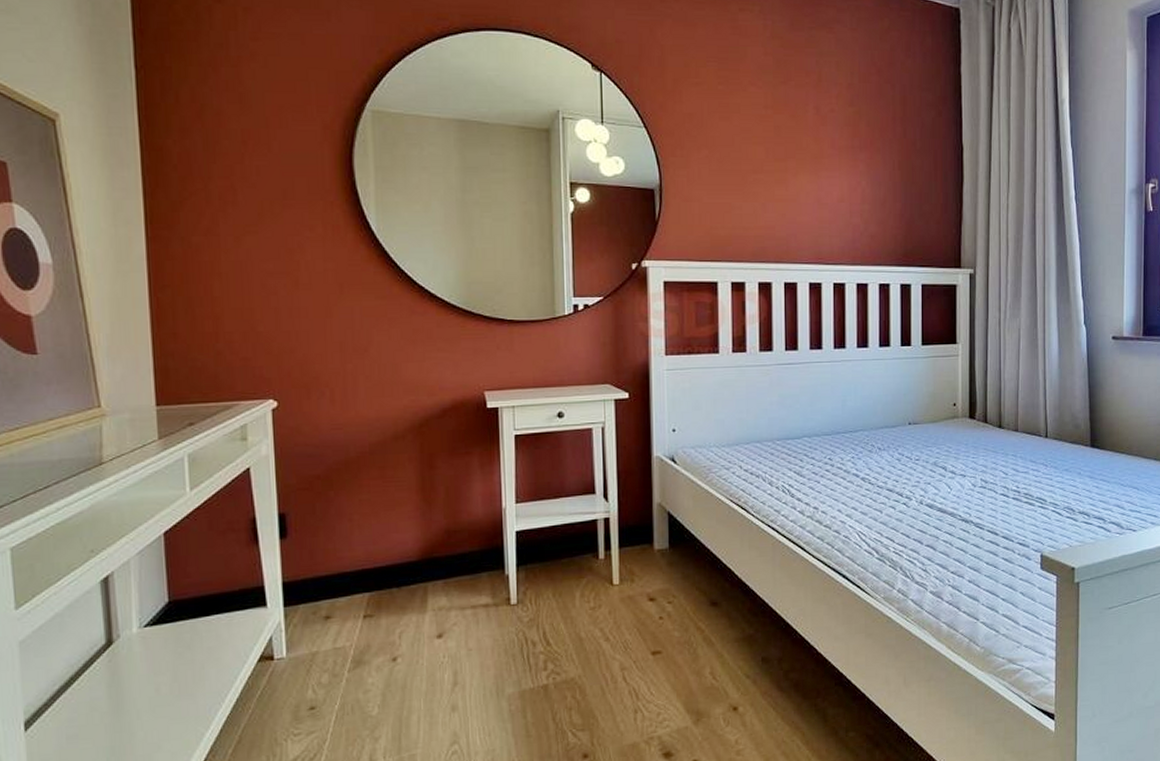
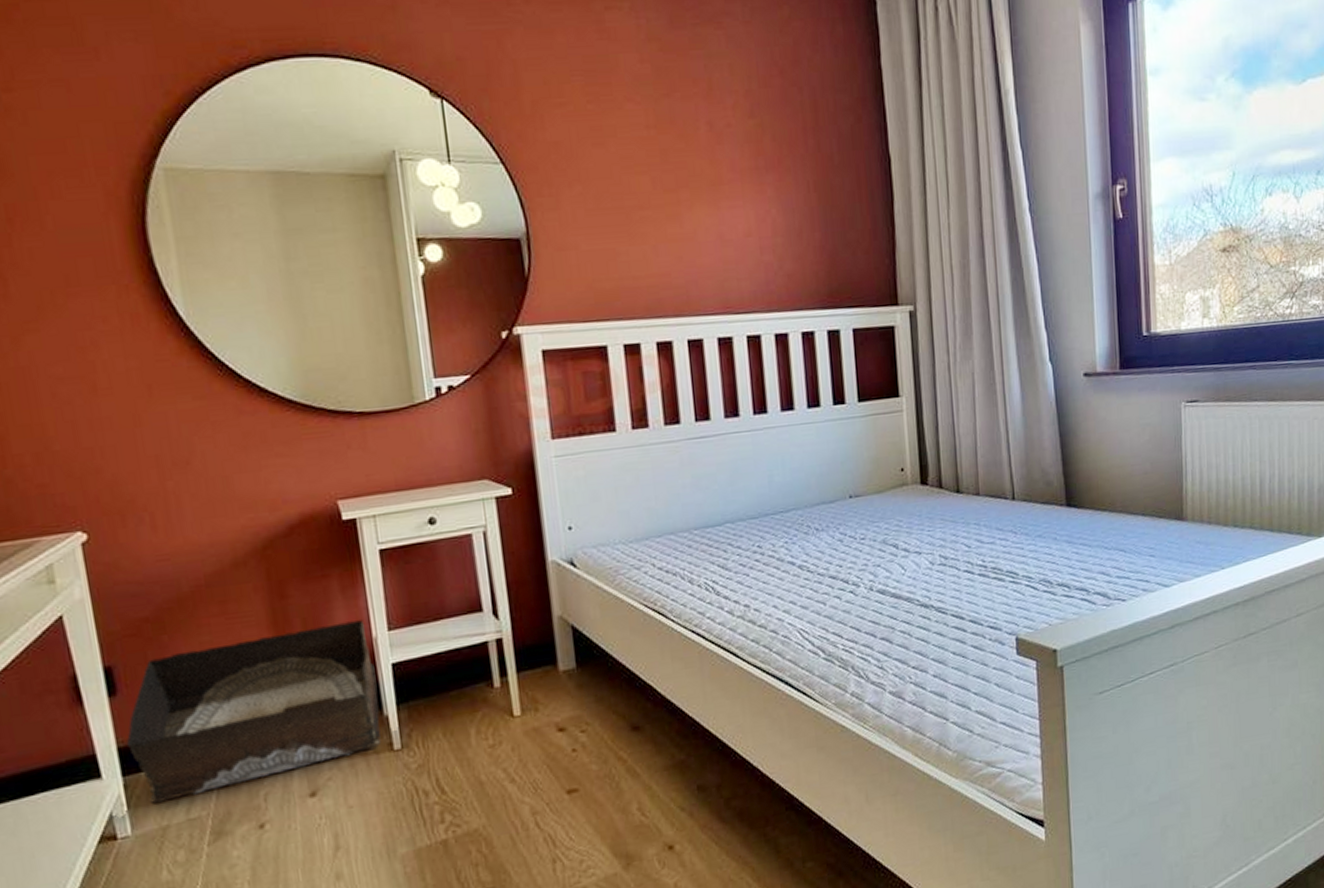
storage bin: none [291,492,502,633] -> present [127,620,381,805]

